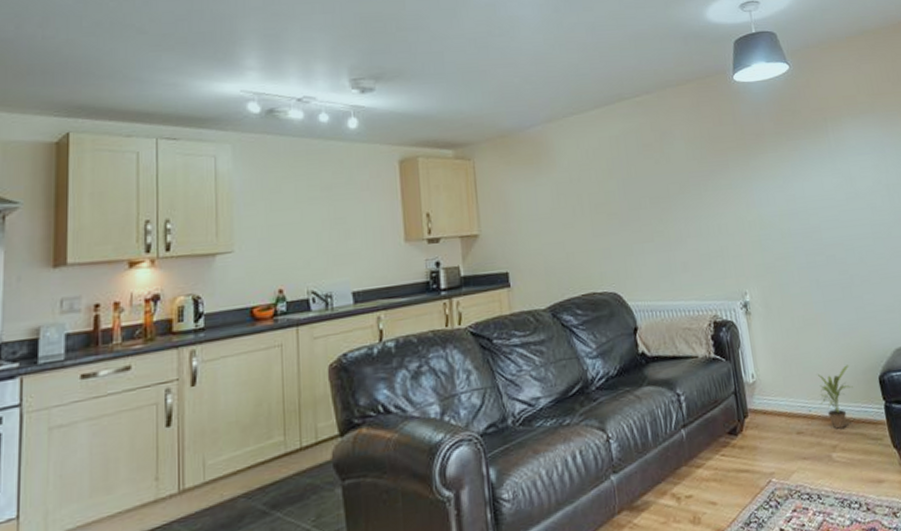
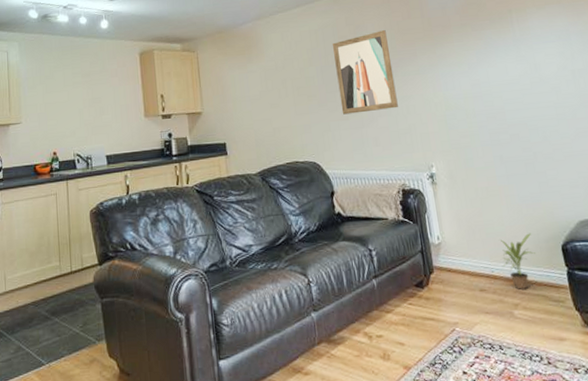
wall art: none [635,138,709,236] -> present [332,30,398,115]

